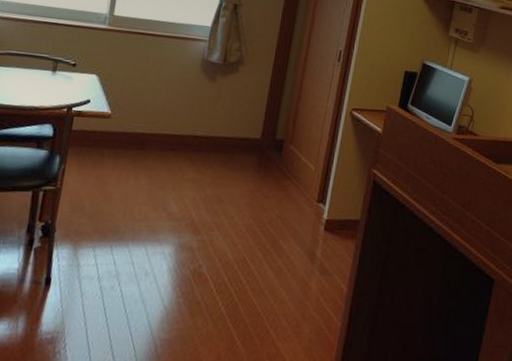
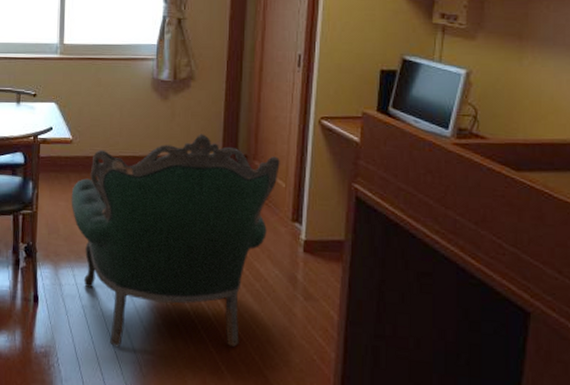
armchair: none [101,116,313,329] -> present [71,134,280,348]

